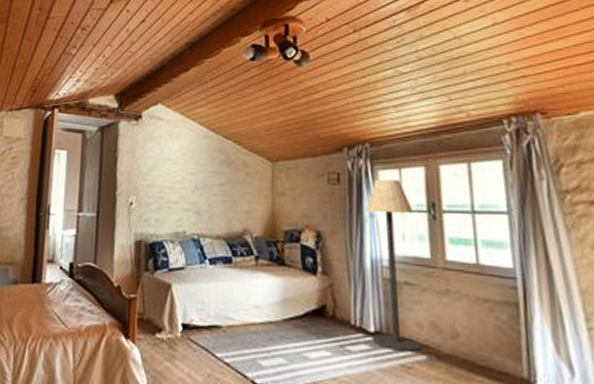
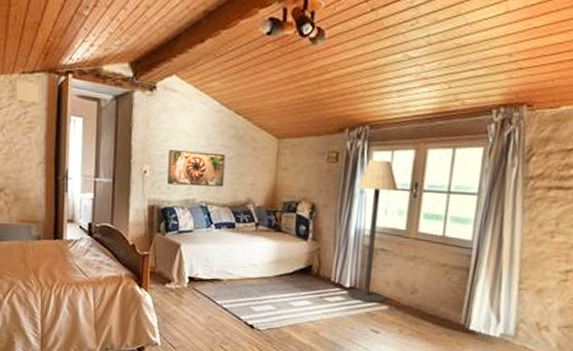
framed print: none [155,179,217,217] -> present [167,150,226,187]

